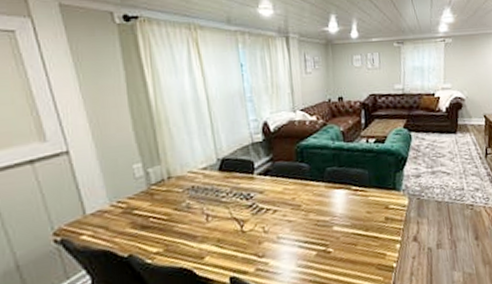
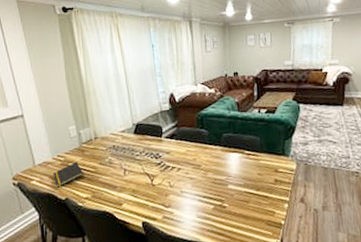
notepad: none [112,207,153,242] -> present [53,161,83,188]

